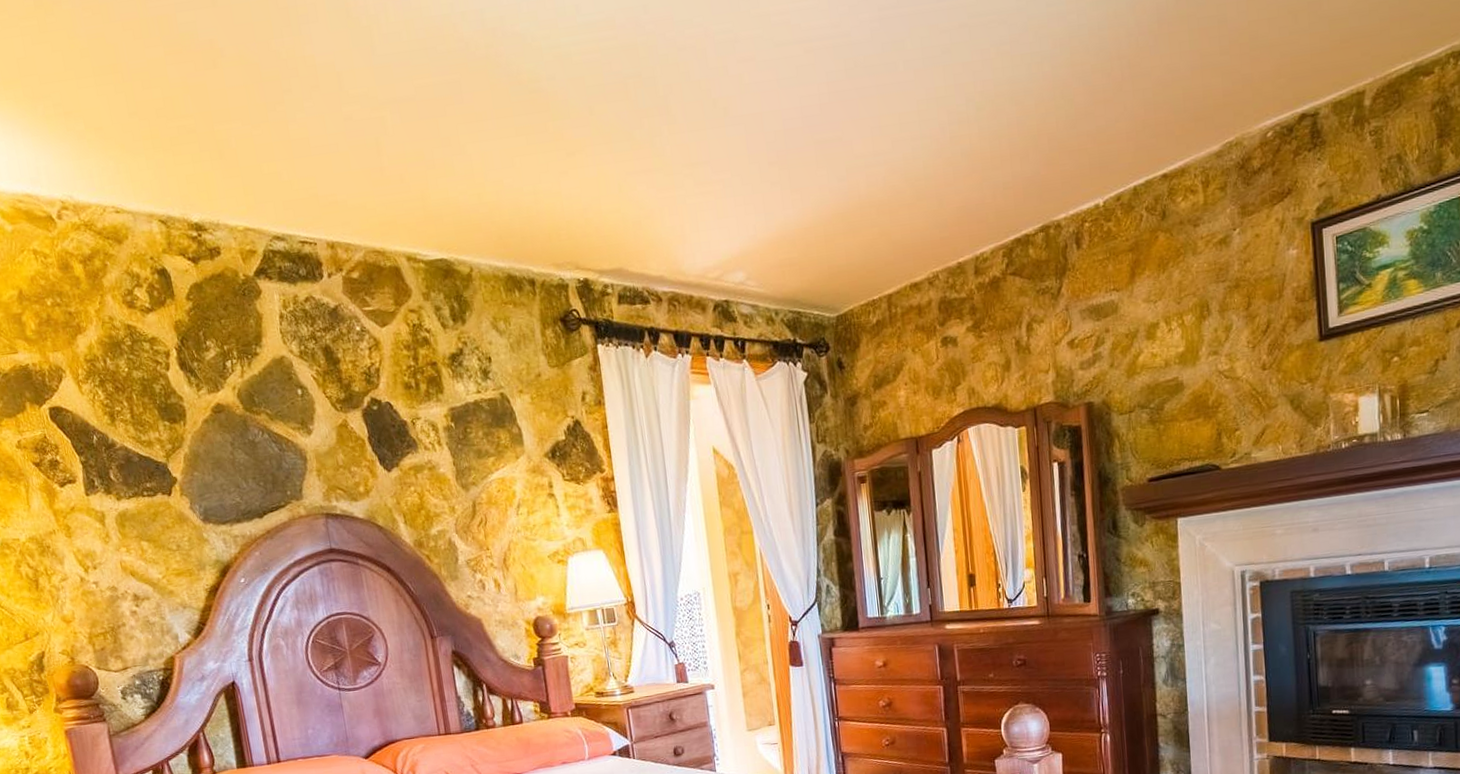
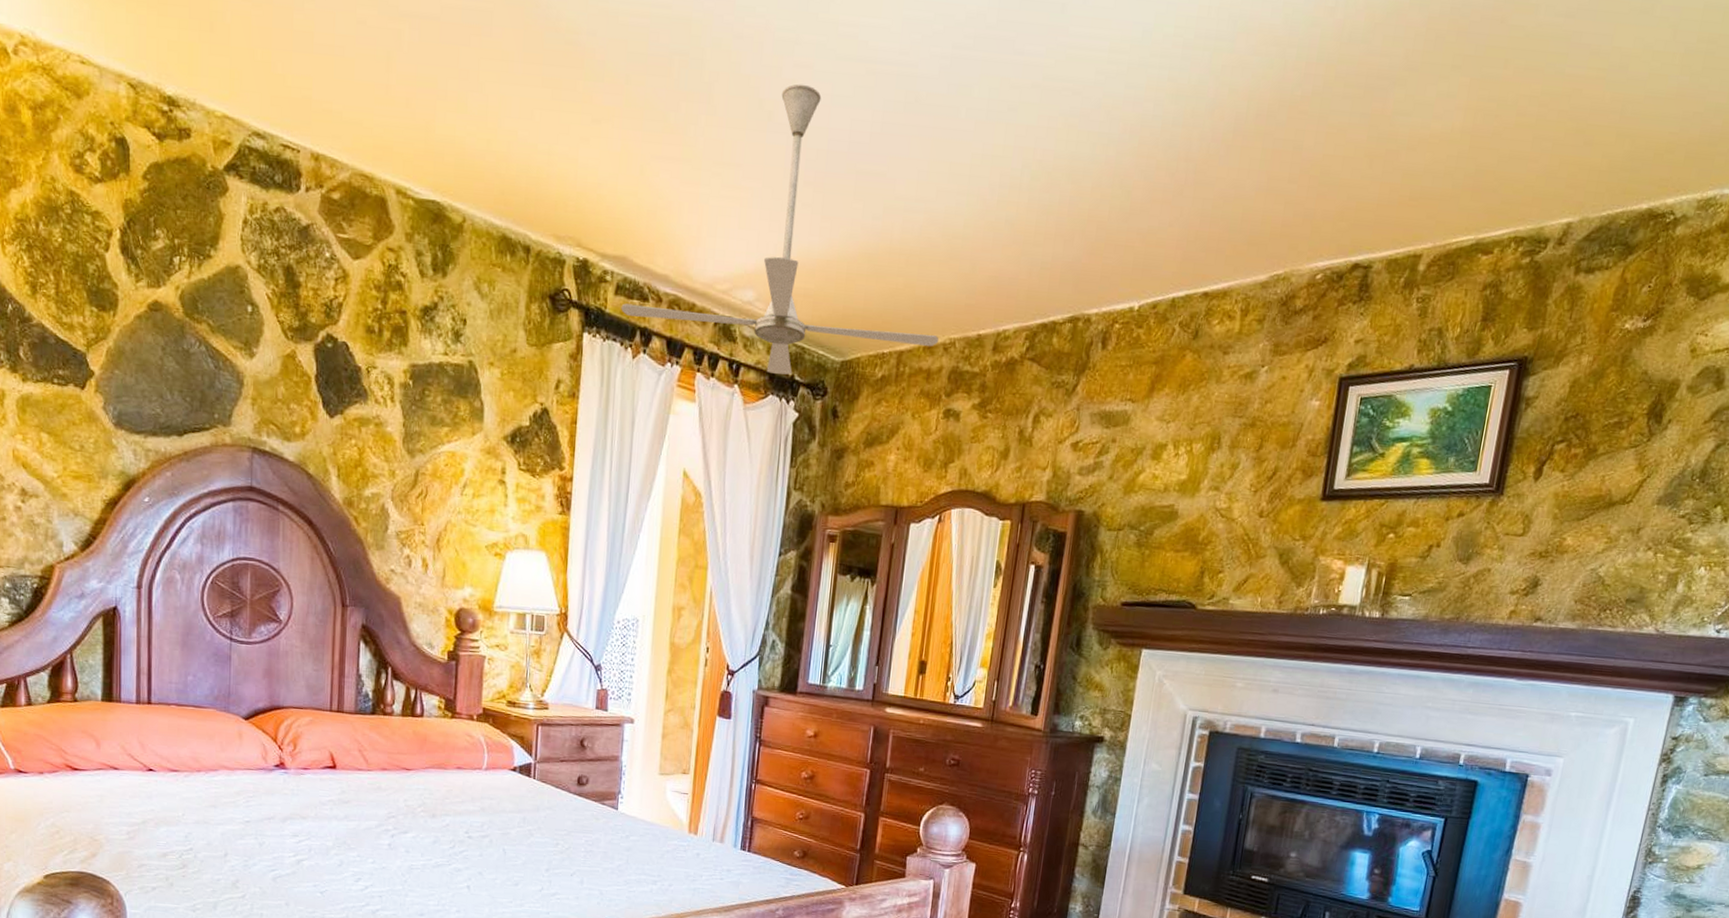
ceiling fan: none [626,76,923,342] -> present [621,84,939,375]

